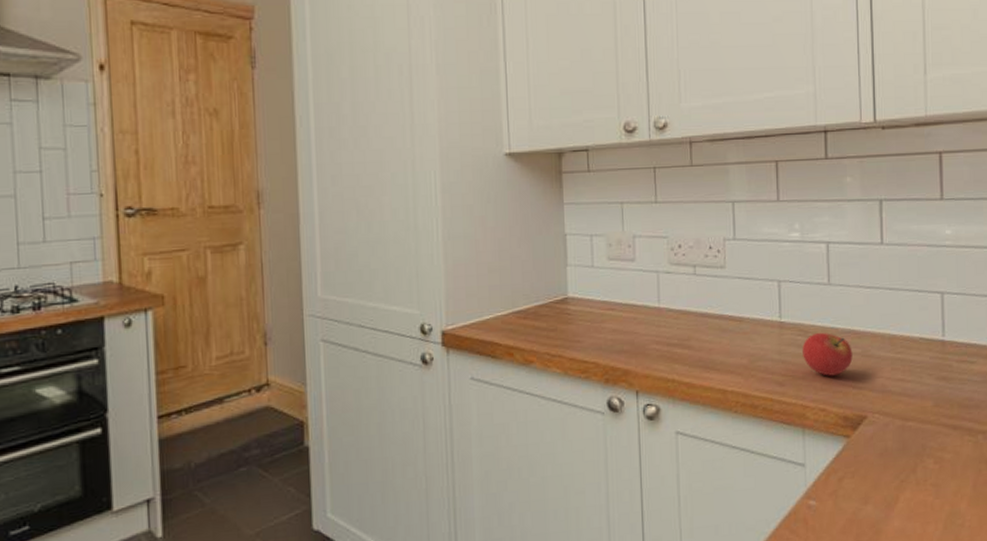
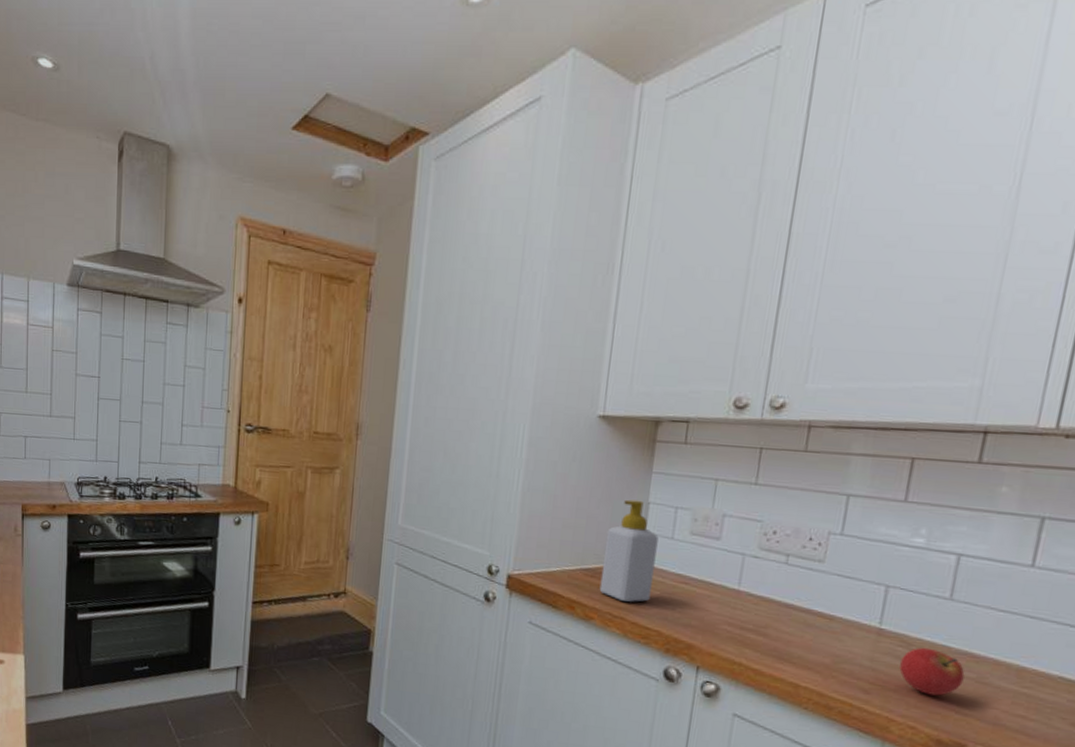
soap bottle: none [531,233,582,338] -> present [599,499,659,602]

